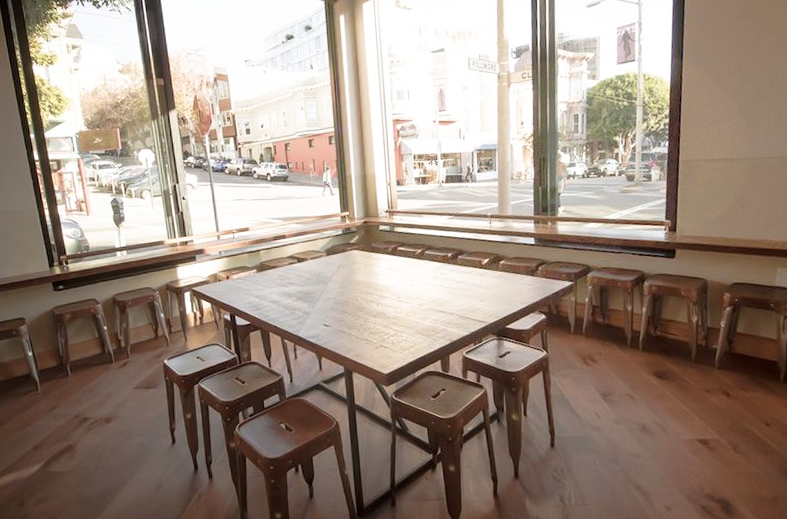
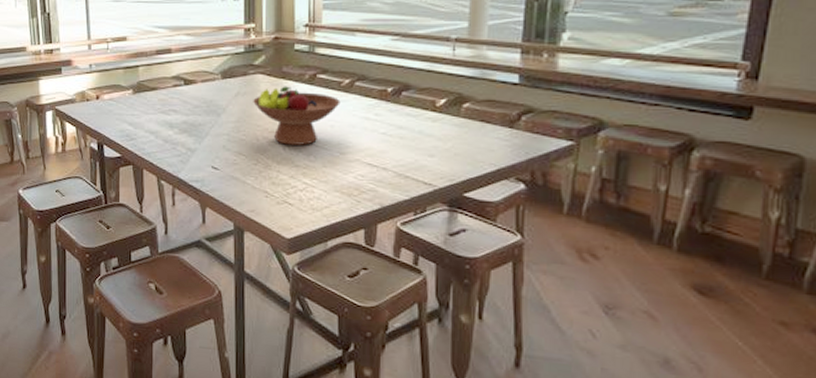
fruit bowl: none [352,257,416,302] -> present [253,86,340,145]

